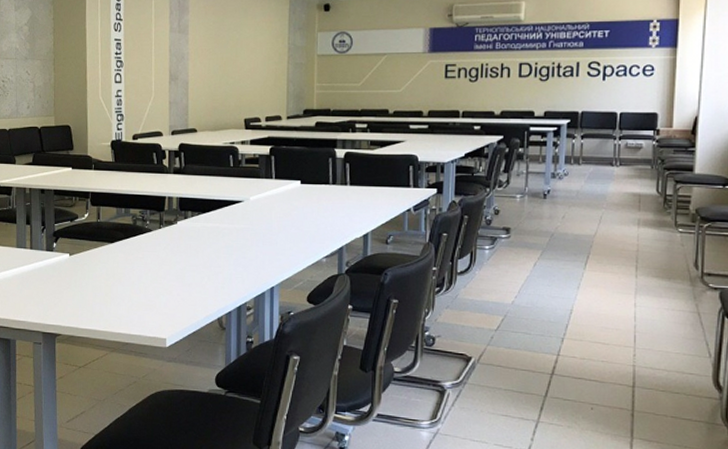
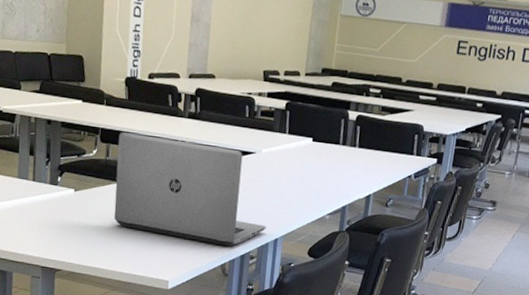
laptop: none [107,193,261,299] -> present [114,131,266,247]

